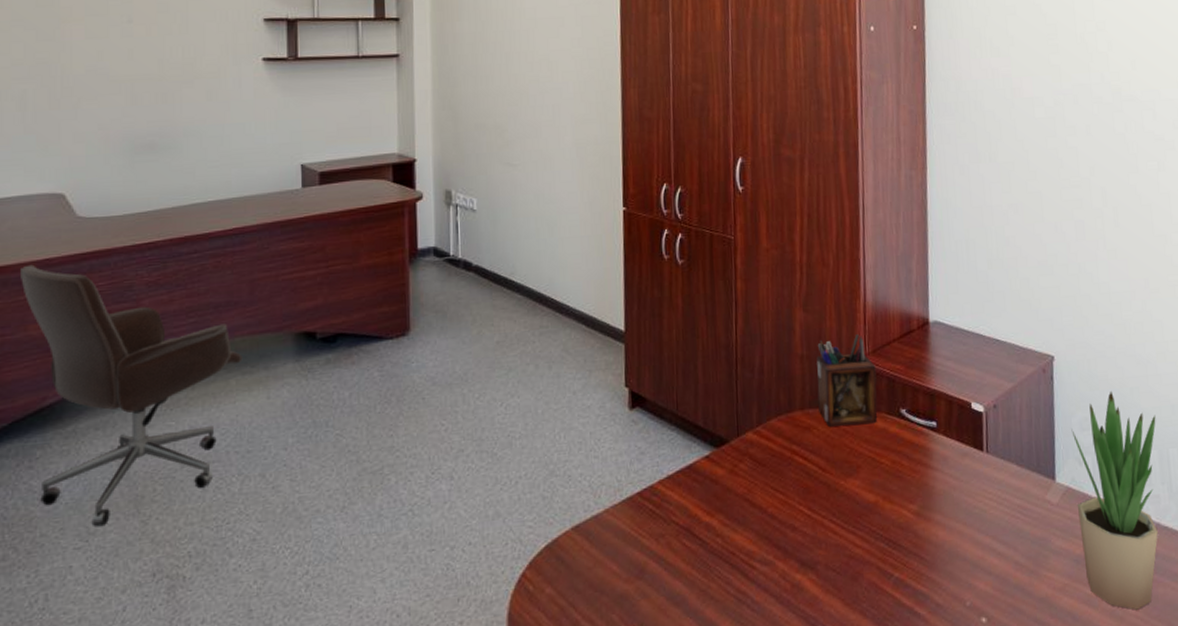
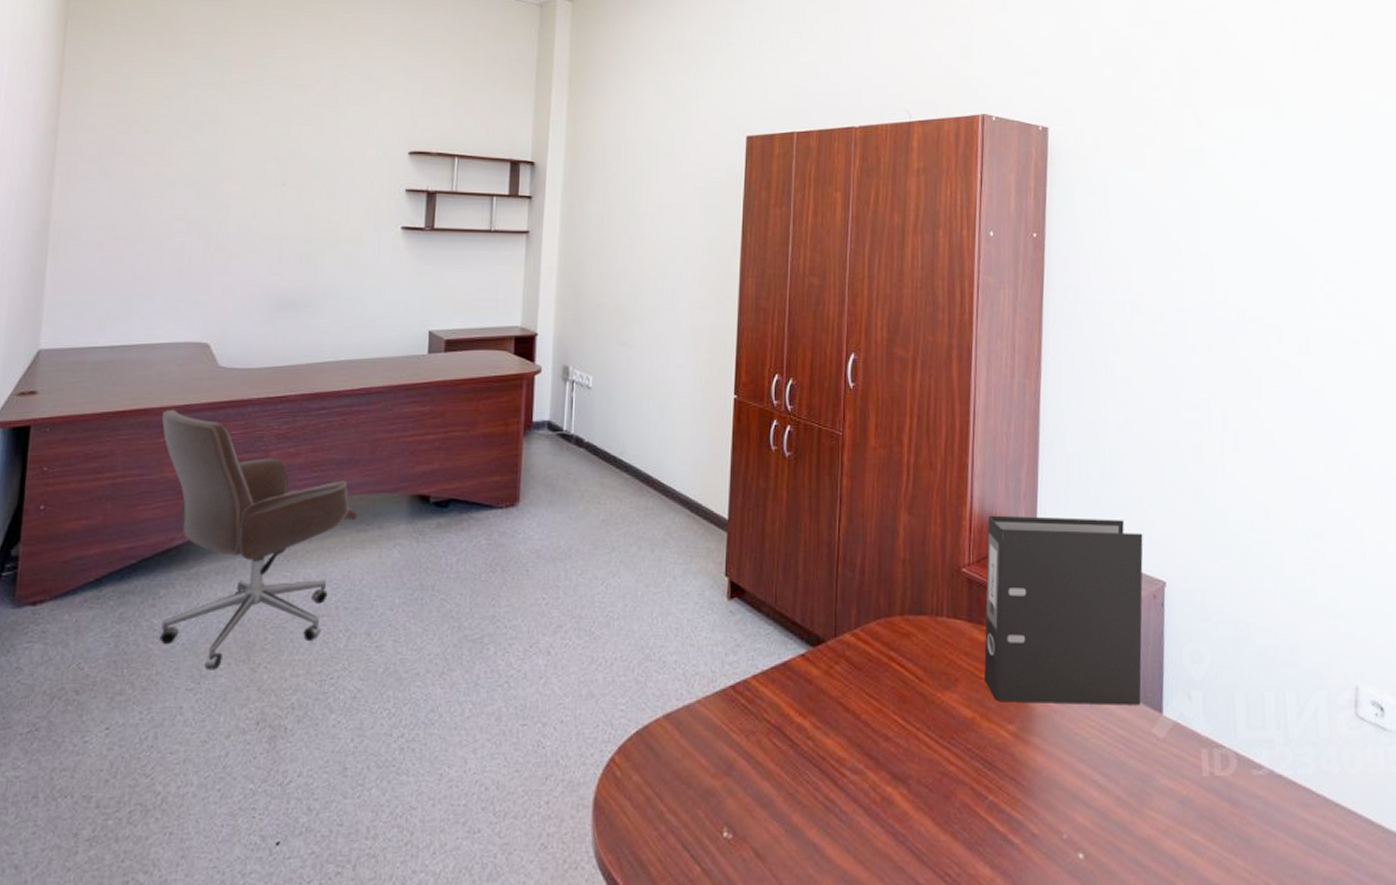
desk organizer: present [816,333,877,427] -> none [918,541,980,636]
binder: none [881,300,1035,484] -> present [984,515,1143,706]
potted plant: present [1071,390,1158,610] -> none [1181,623,1273,862]

